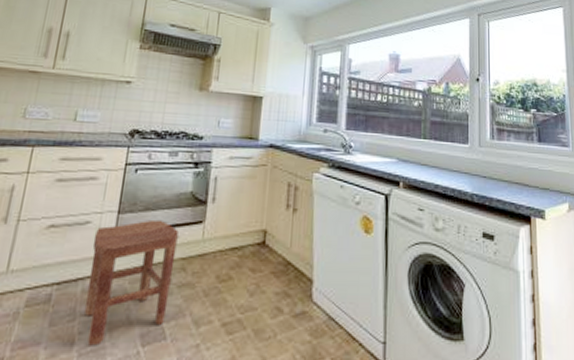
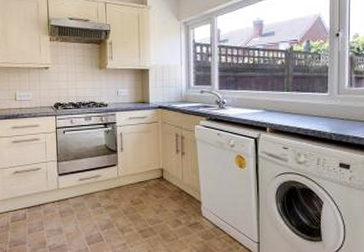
stool: present [83,219,179,346] -> none [44,165,101,245]

